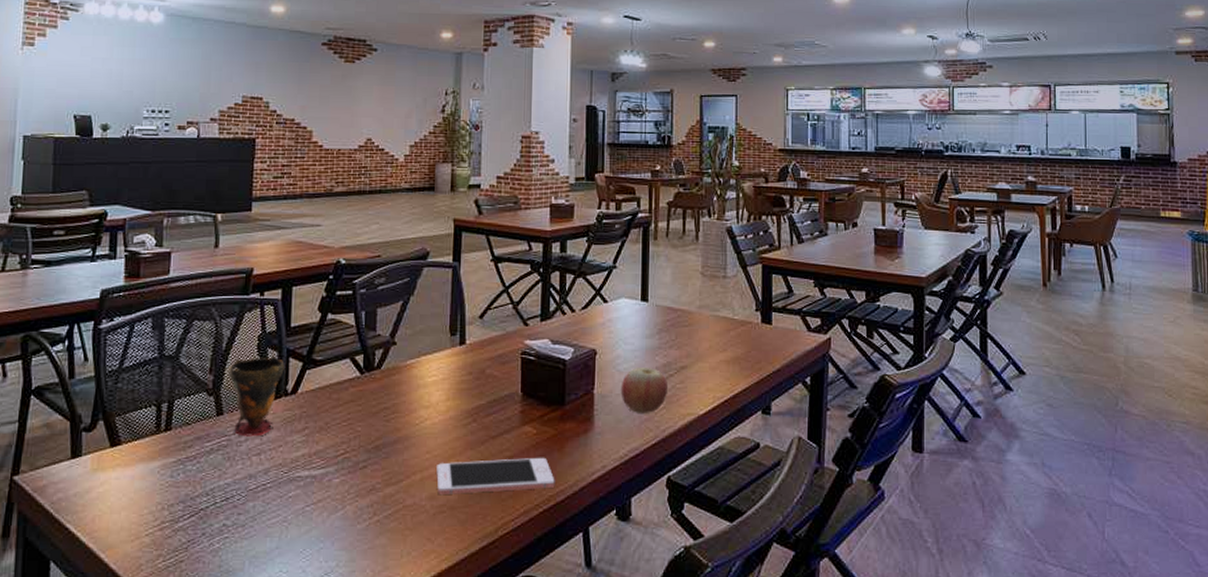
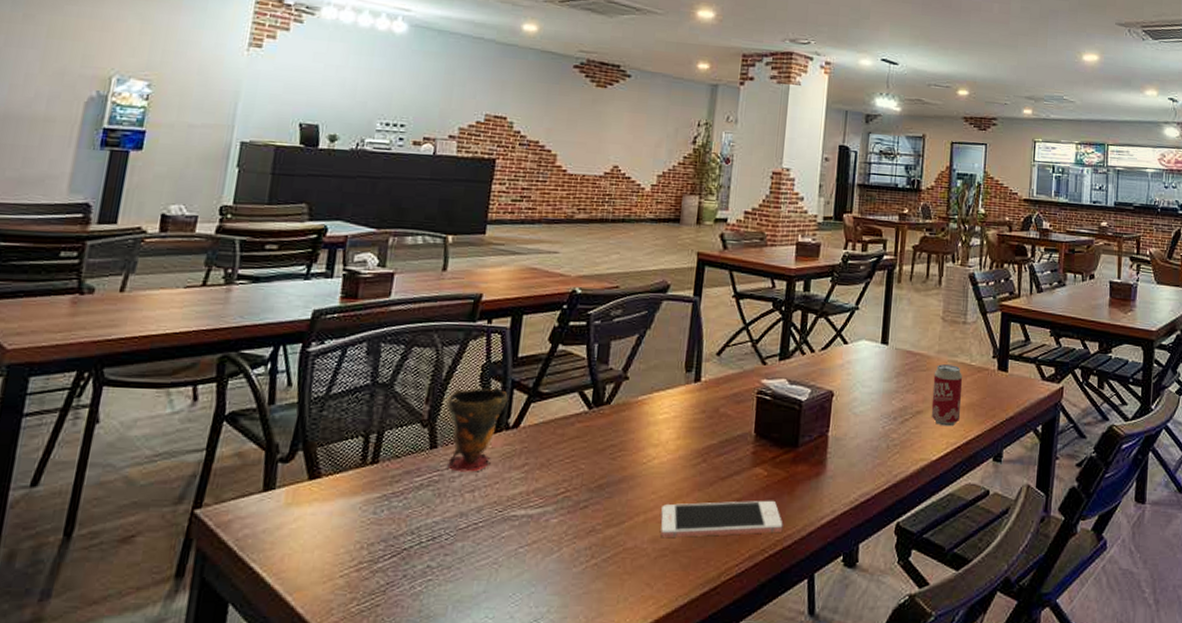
apple: present [620,368,669,413] -> none [855,411,903,458]
beverage can: none [695,319,726,381] -> present [931,364,963,427]

